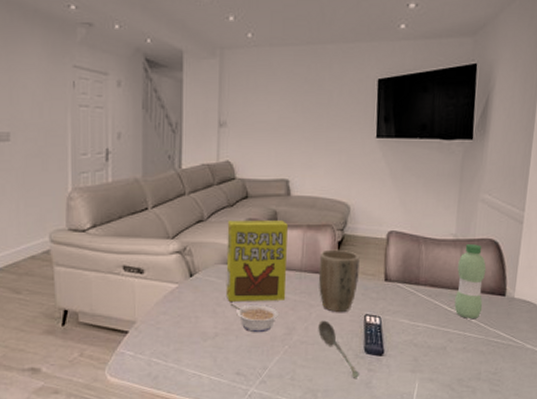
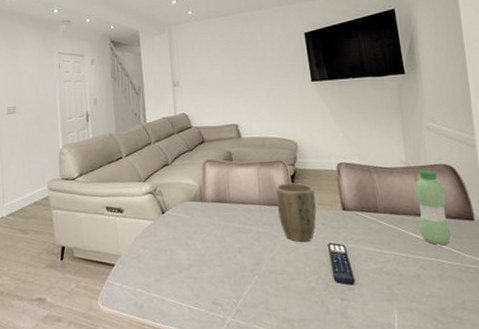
cereal box: present [225,220,288,301] -> none [189,160,249,235]
legume: present [230,304,278,333] -> none [199,236,245,264]
soupspoon: present [318,320,359,378] -> none [284,250,333,308]

